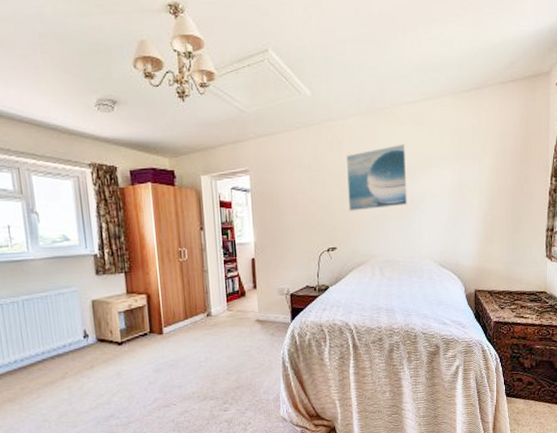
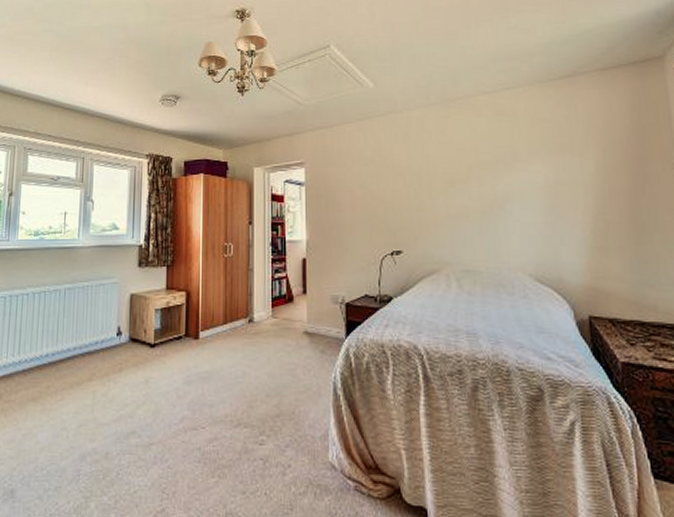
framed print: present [346,143,407,212] -> none [412,136,489,210]

